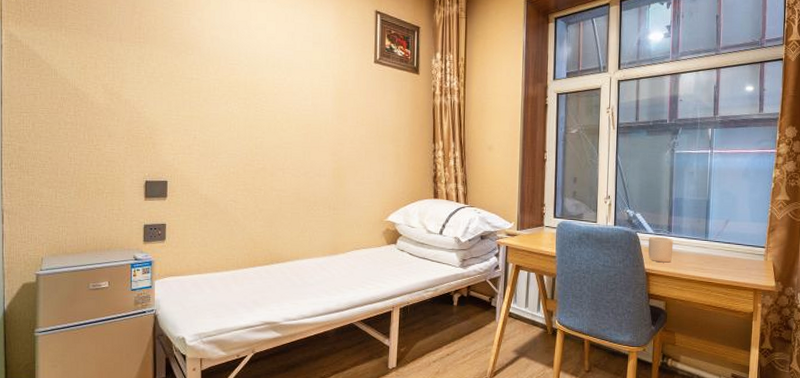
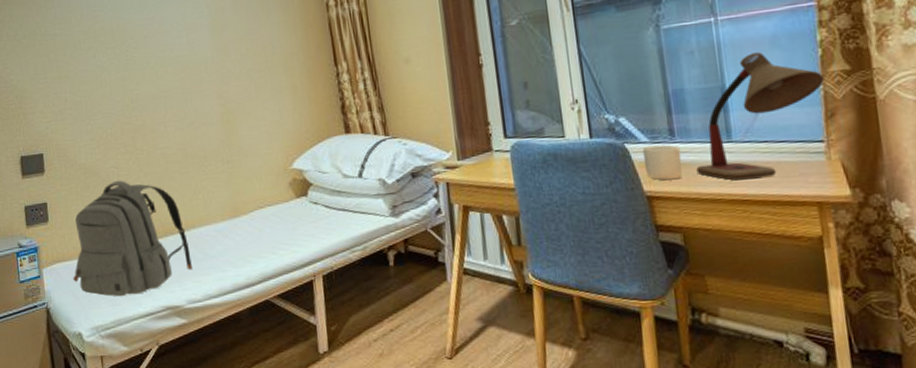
backpack: none [183,212,292,311] -> present [73,180,192,297]
desk lamp: none [681,180,772,268] -> present [696,52,824,181]

